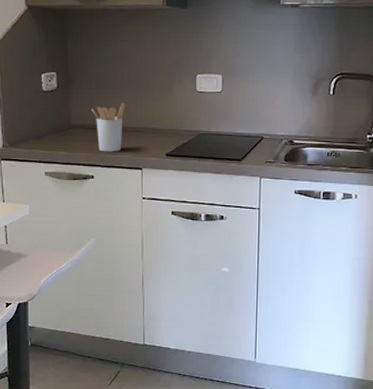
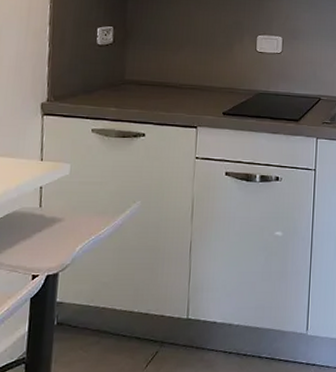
utensil holder: present [91,102,126,152] -> none [147,59,184,110]

